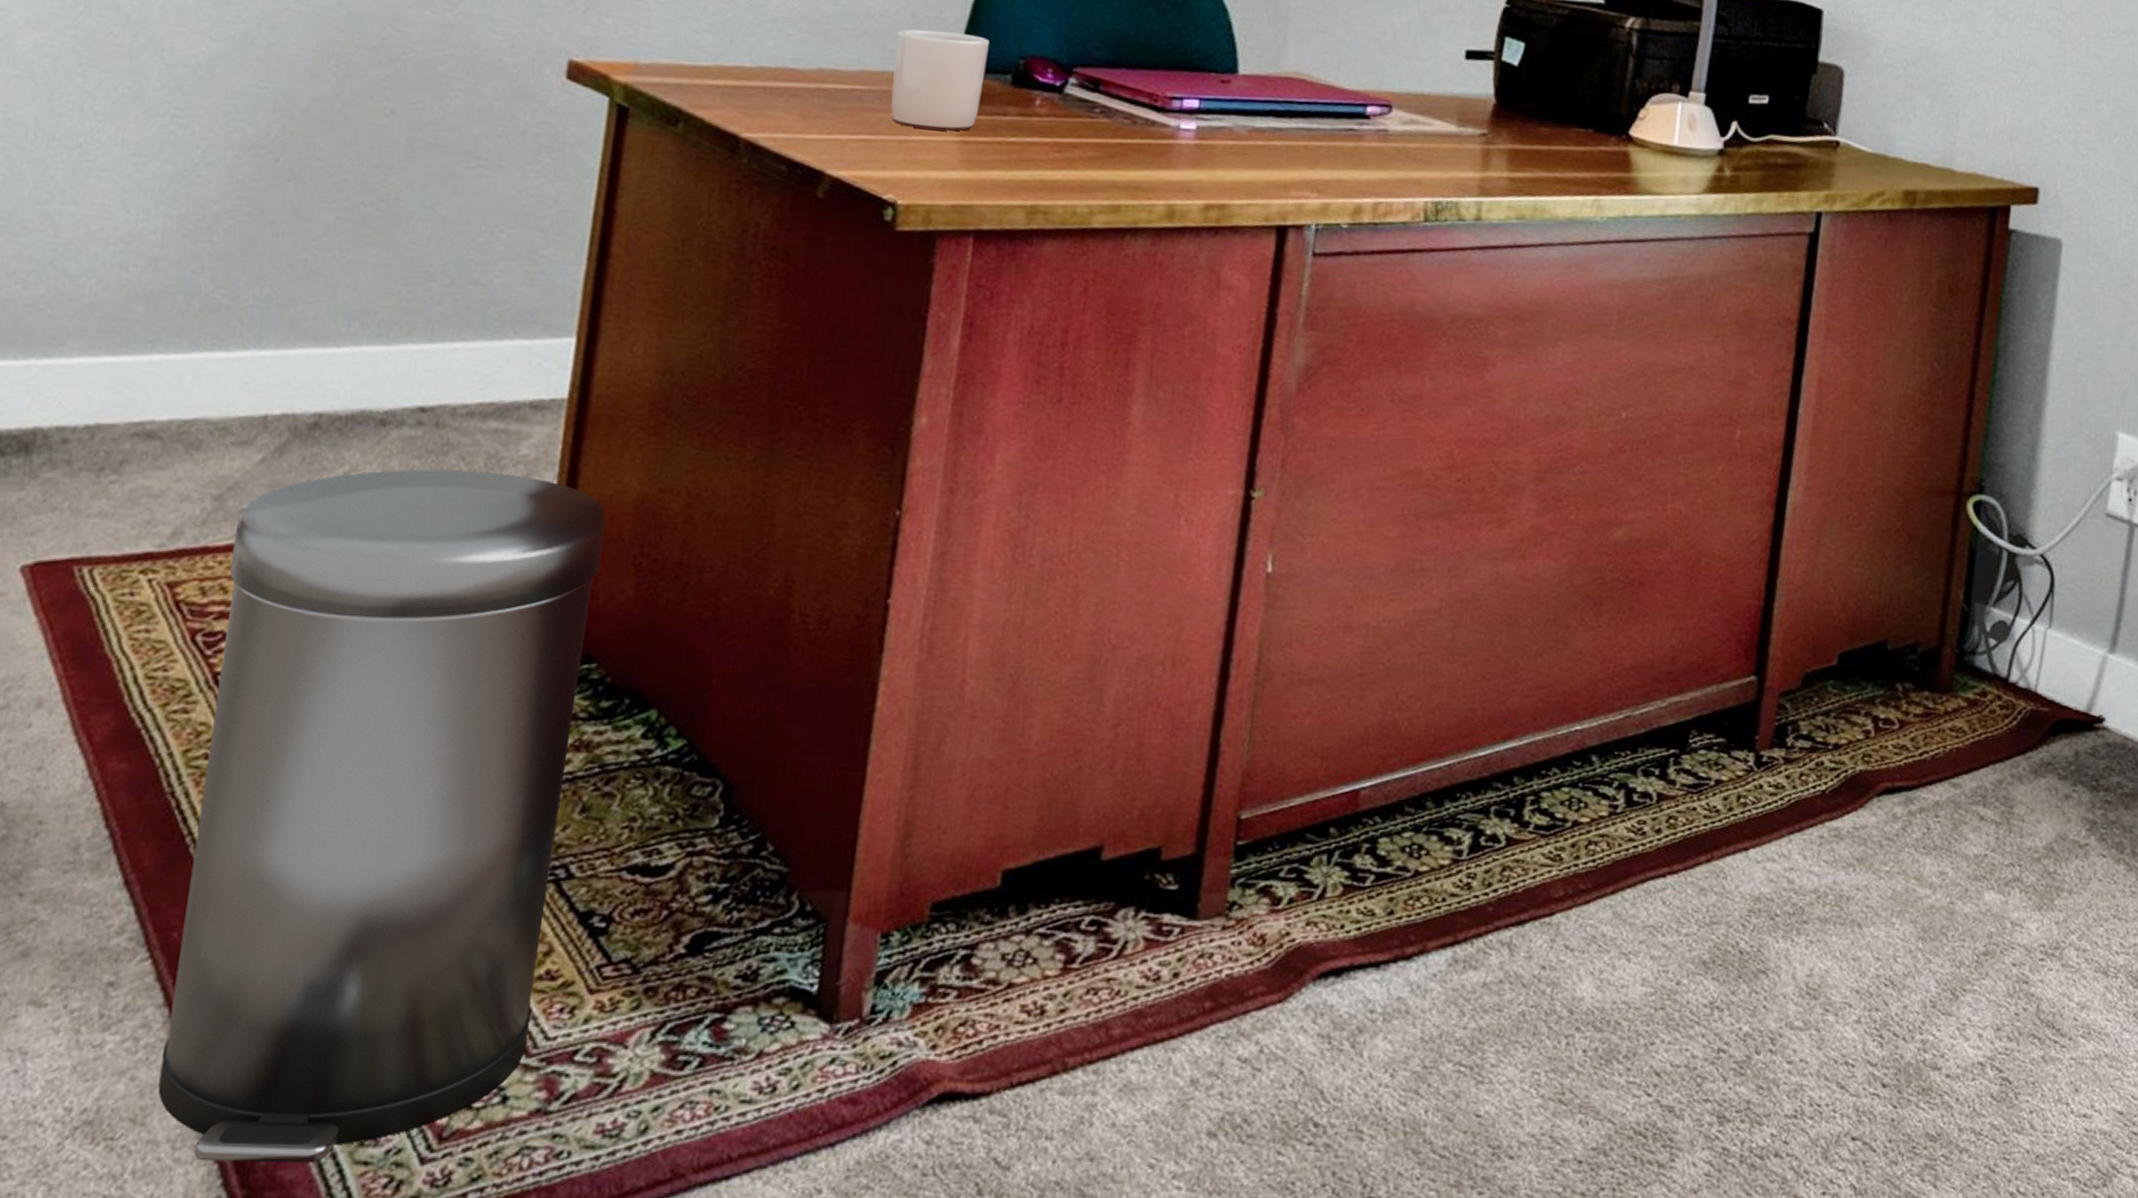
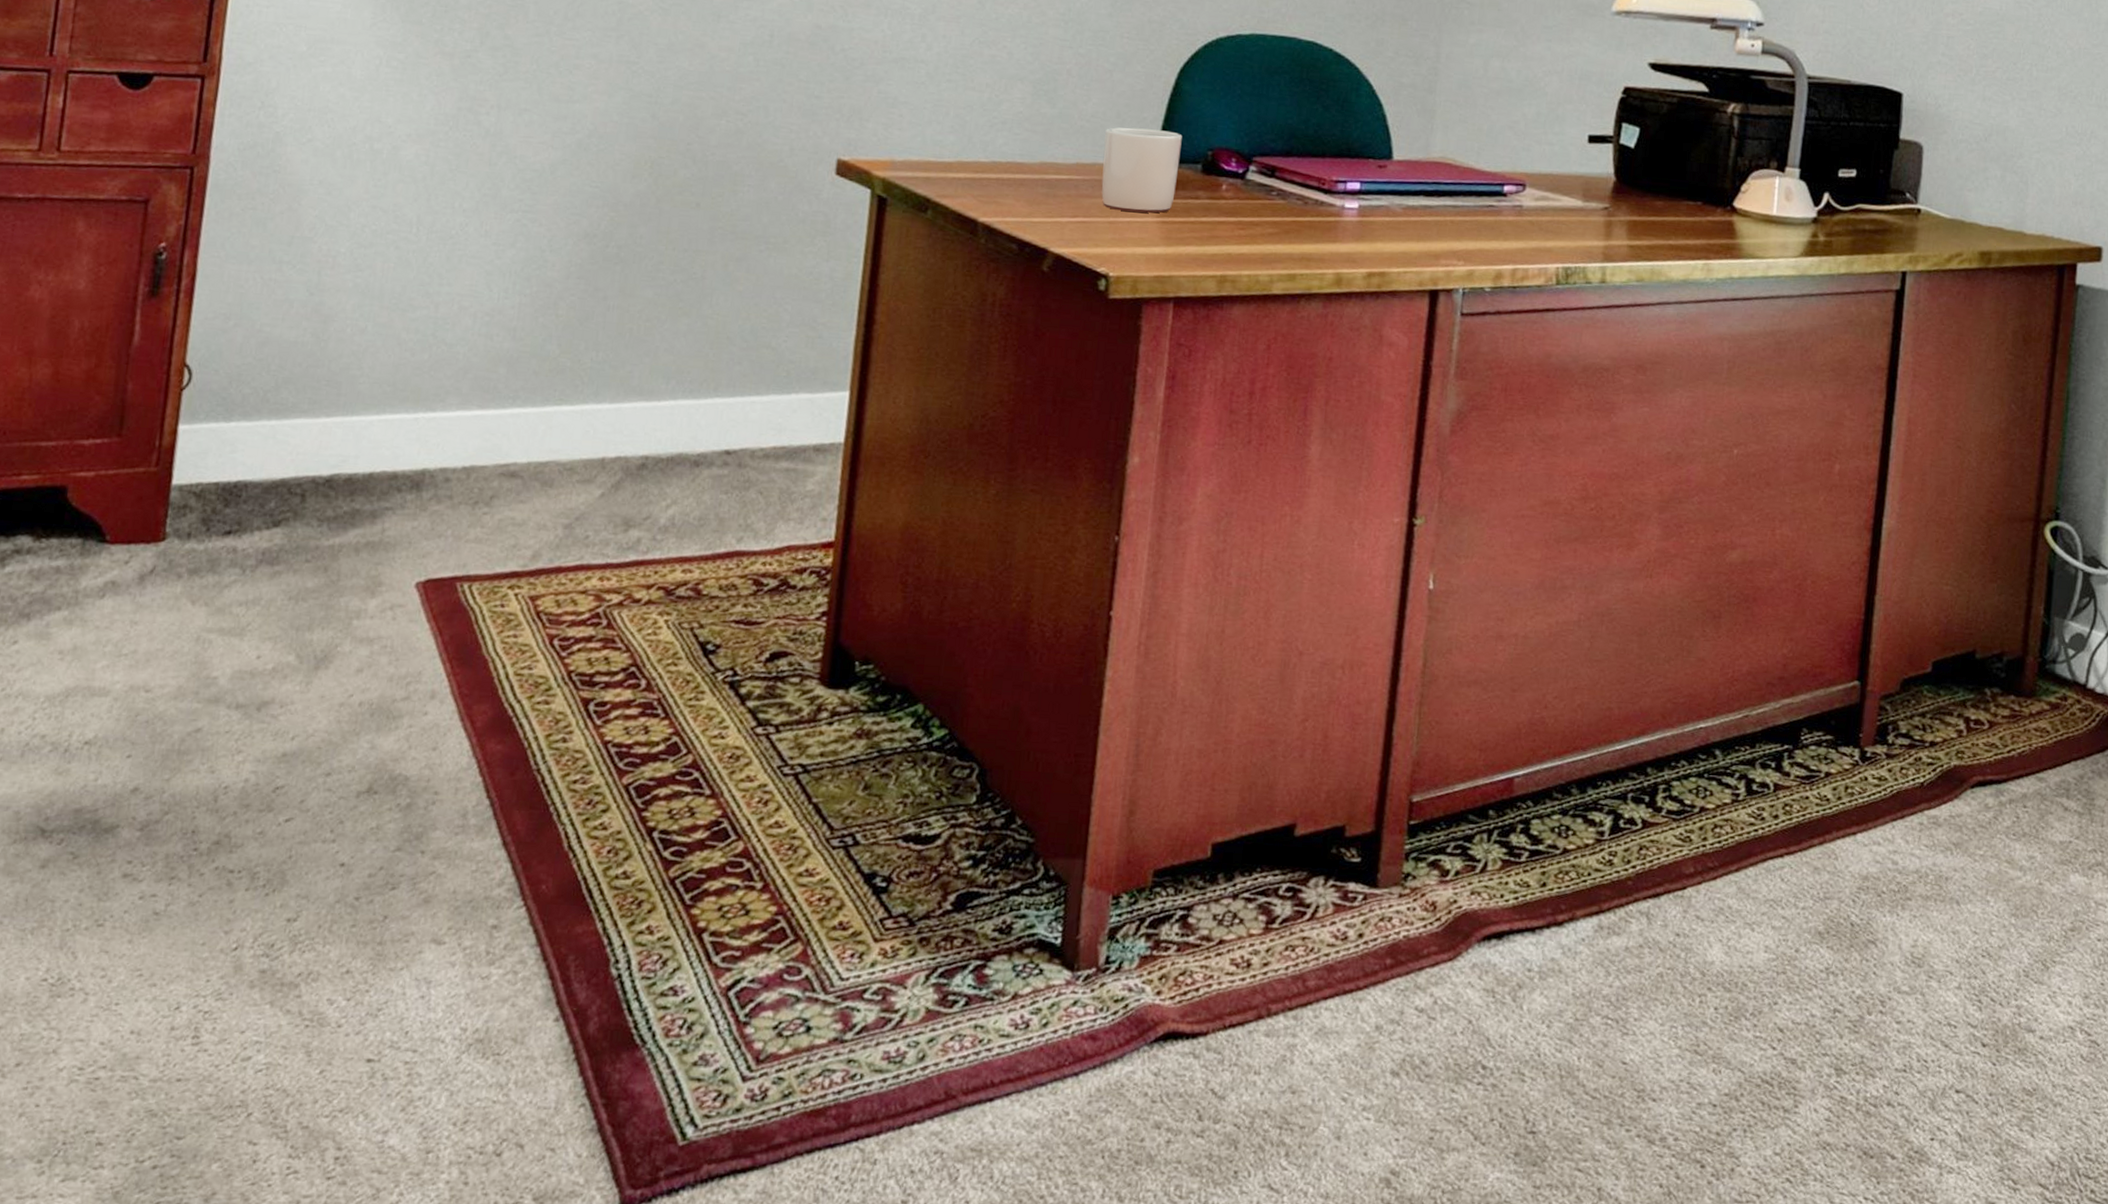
pedal bin: present [158,469,606,1163] -> none [533,502,878,1079]

